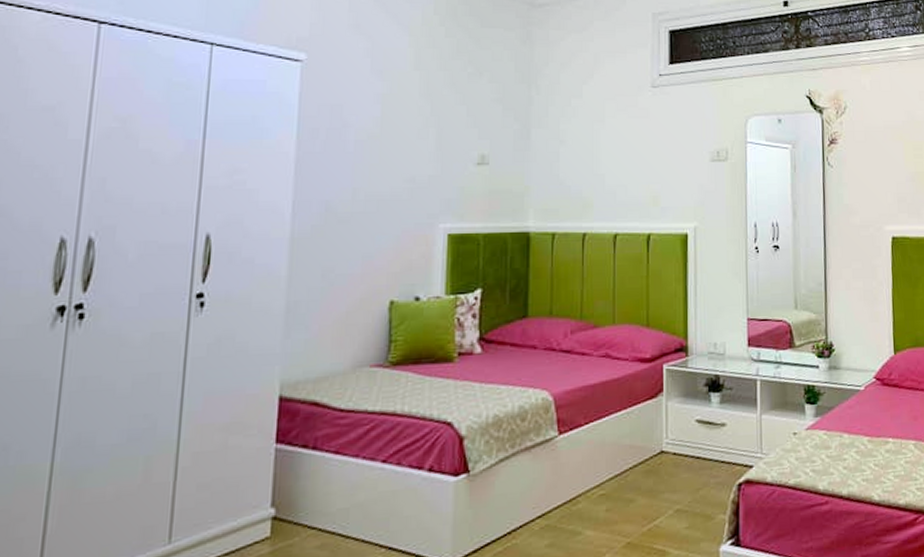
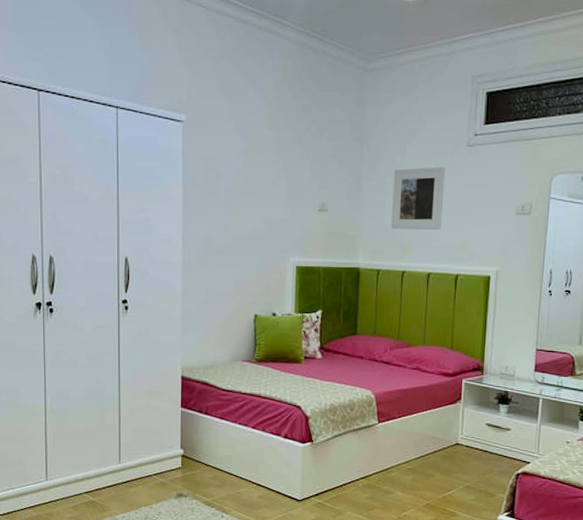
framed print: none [568,110,629,184] -> present [391,166,445,230]

